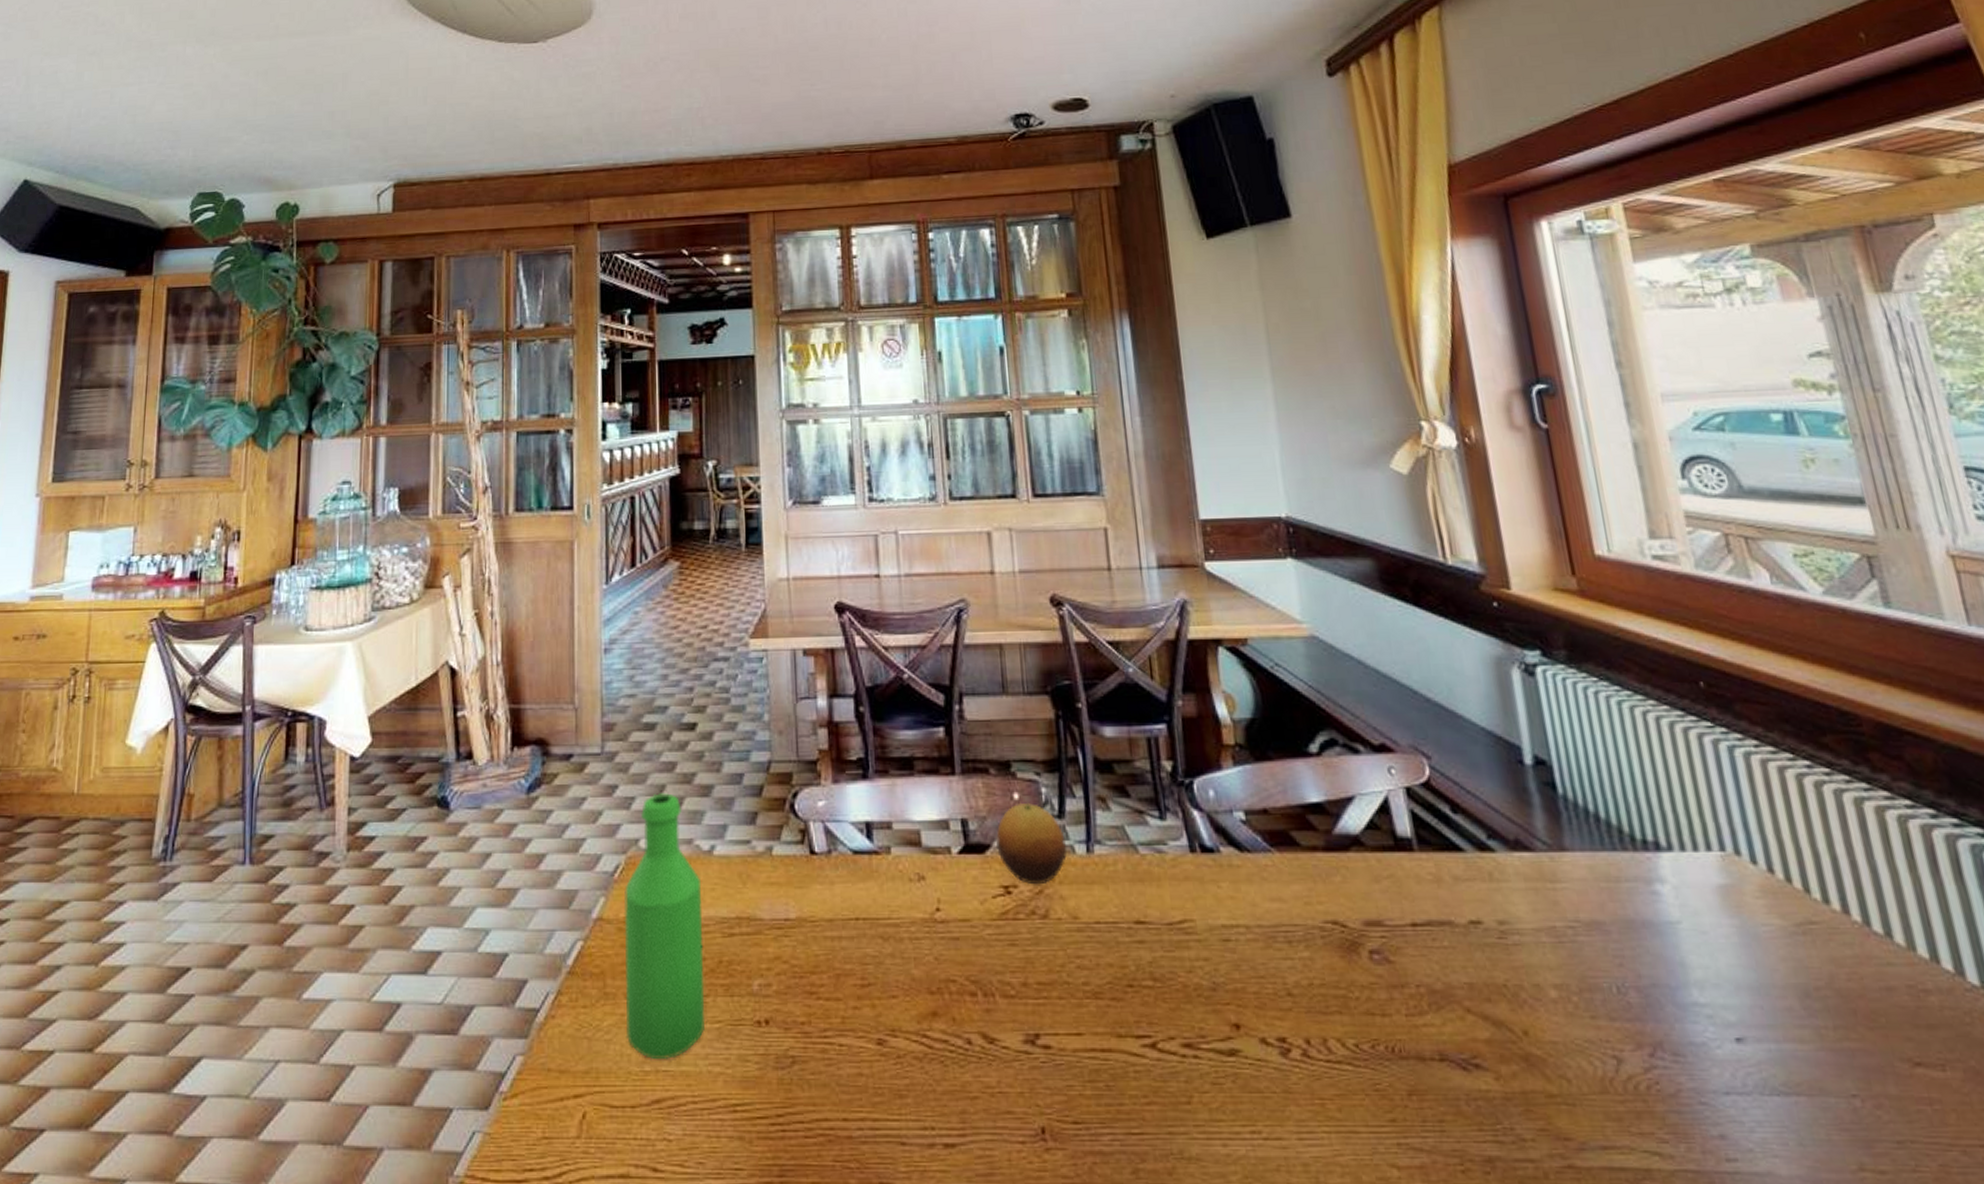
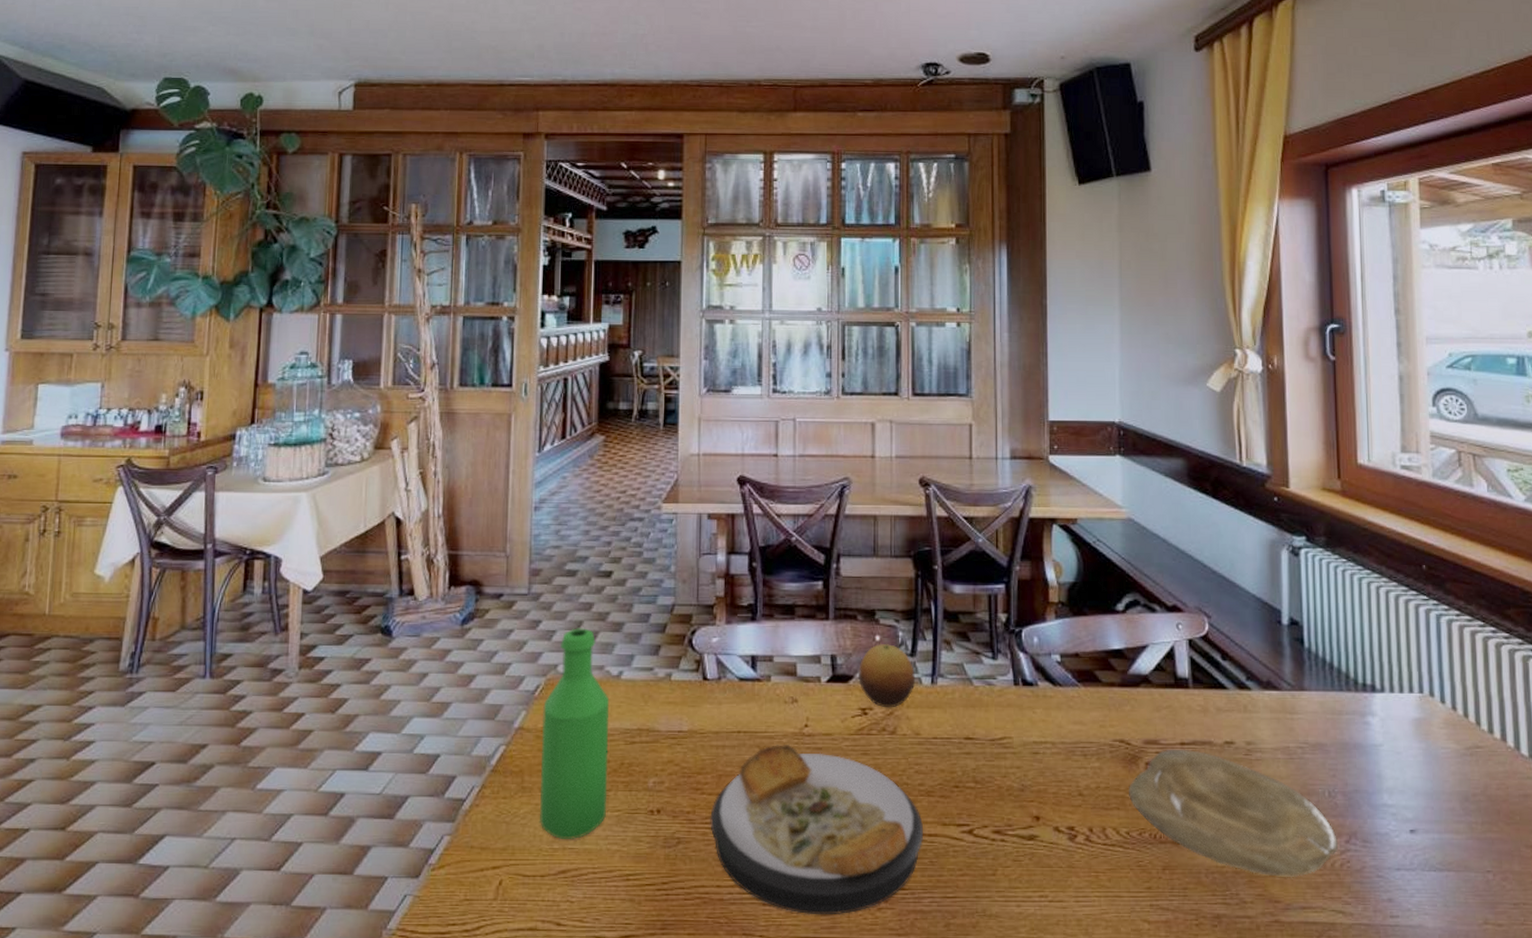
plate: none [829,933,1096,1158] -> present [710,744,924,915]
plate: none [1351,931,1640,1106] -> present [1129,749,1339,878]

